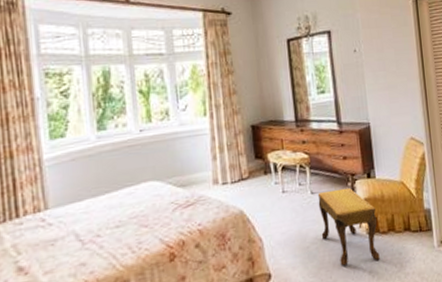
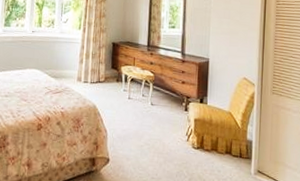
footstool: present [317,187,380,266] -> none [154,105,203,172]

